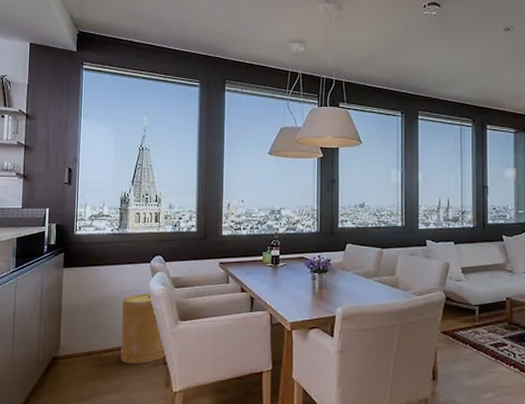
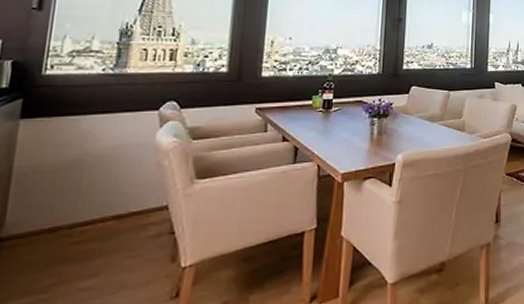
basket: present [120,293,166,364] -> none [104,147,174,238]

